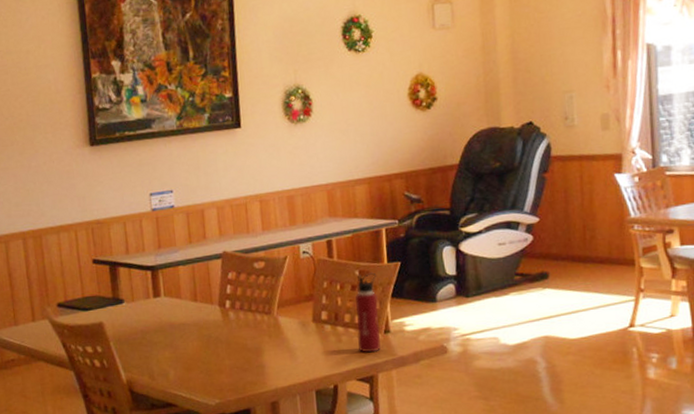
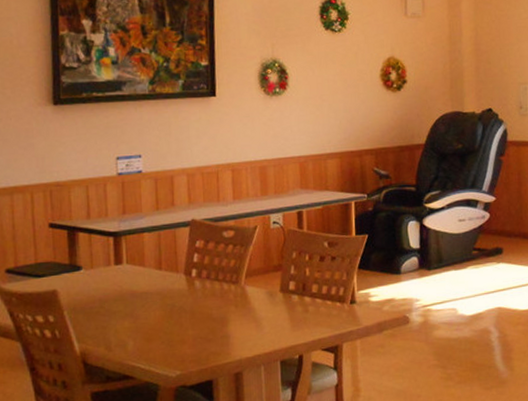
water bottle: present [354,272,382,353] -> none [322,244,347,323]

